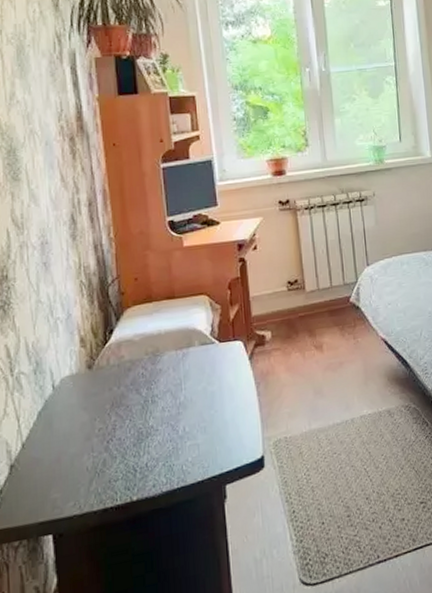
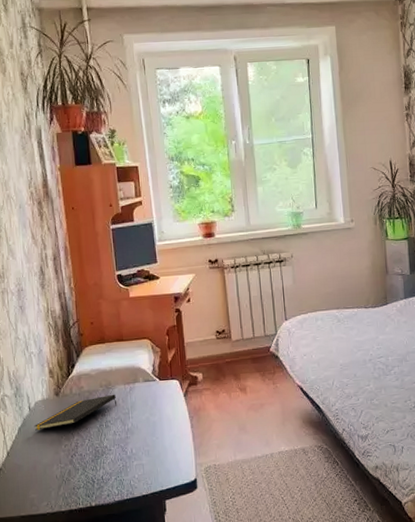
notepad: none [58,362,167,414] -> present [34,394,118,431]

